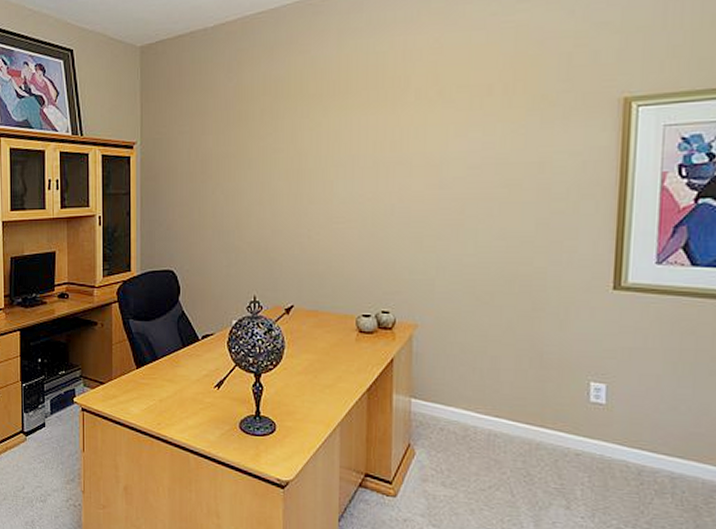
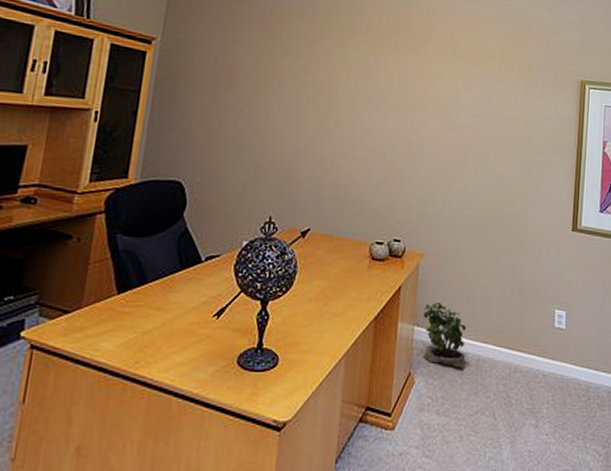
potted plant: none [420,373,474,443] -> present [423,301,467,369]

